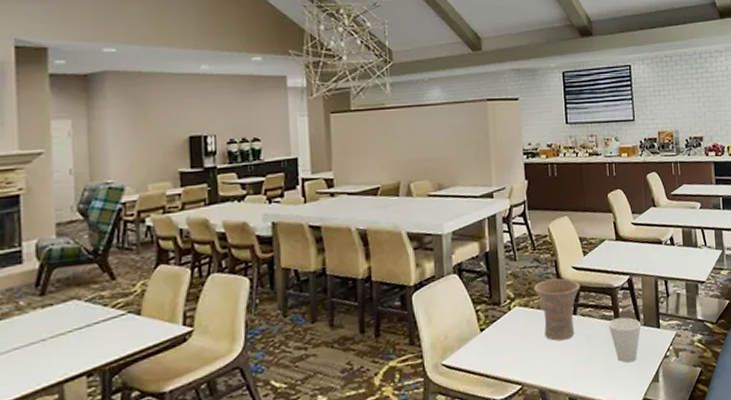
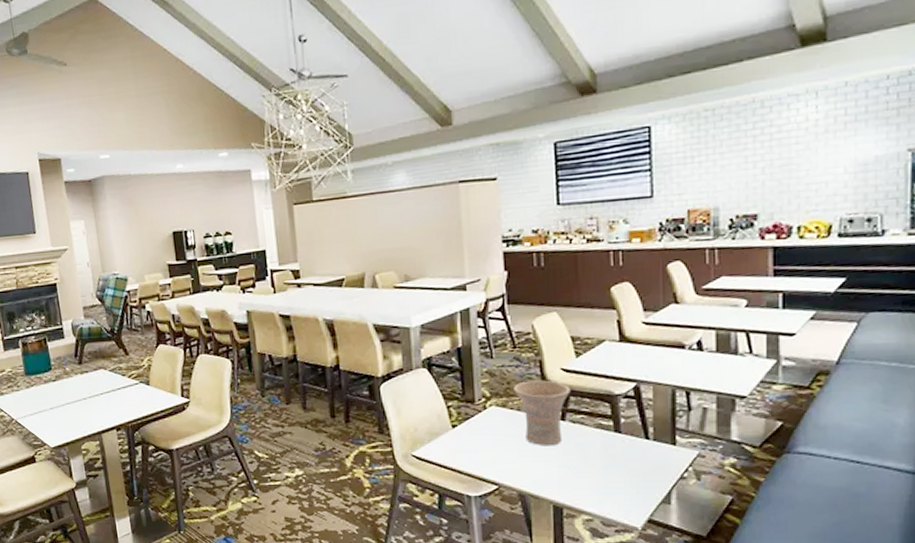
cup: present [608,317,642,363] -> none [605,428,650,479]

